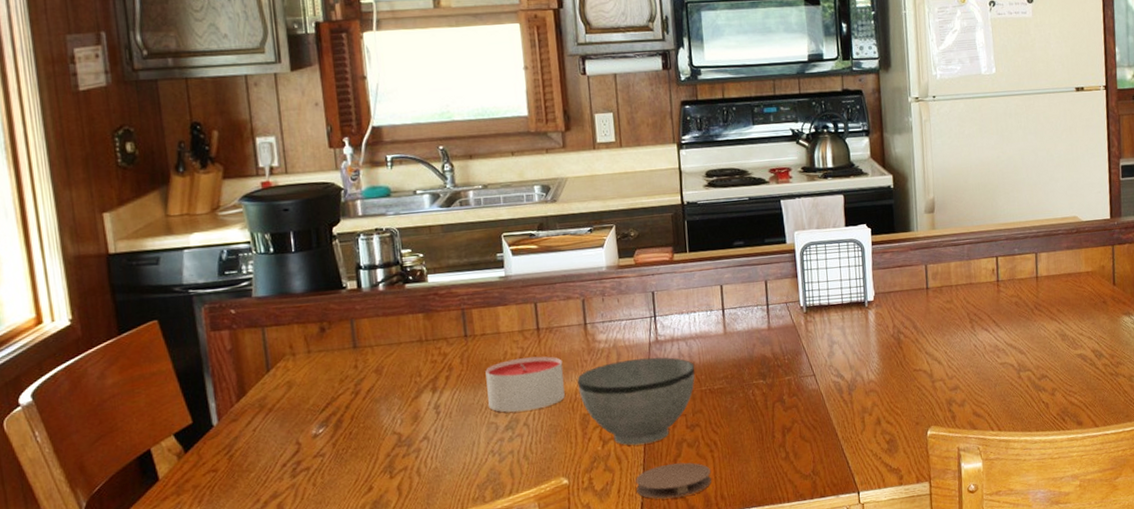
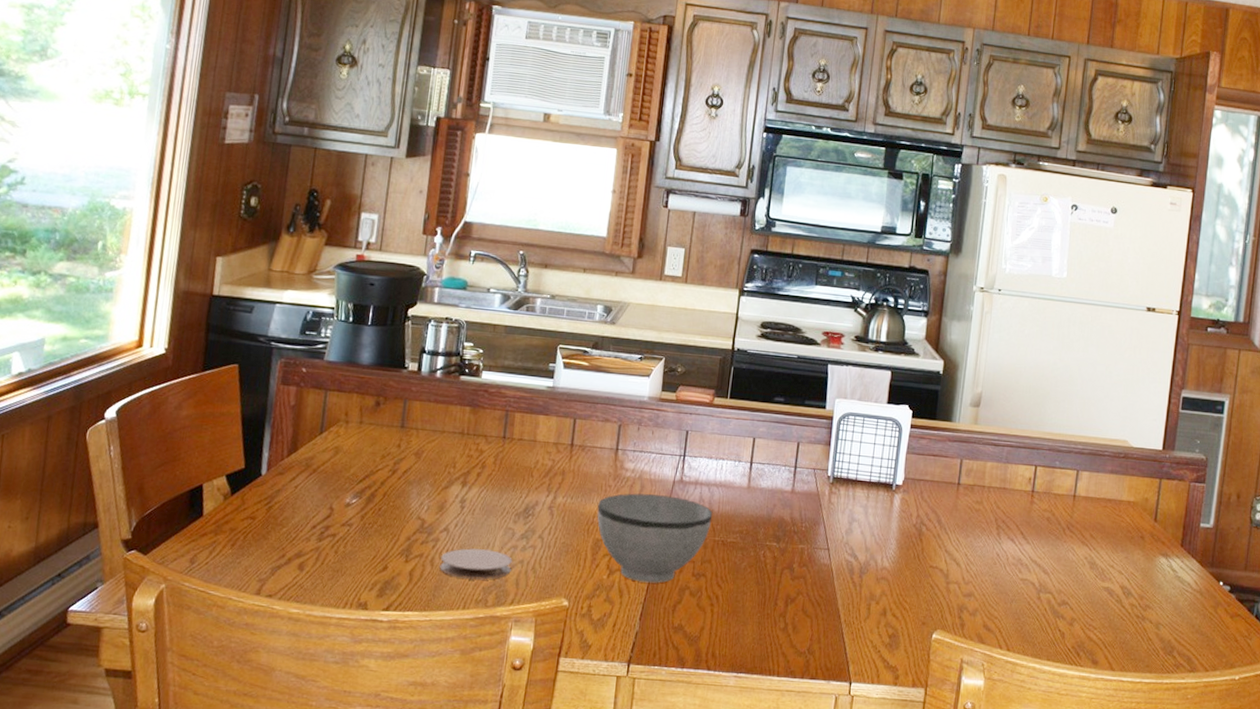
coaster: none [427,447,503,482] -> present [440,548,512,580]
candle: present [485,356,565,413] -> none [510,469,588,525]
coaster: present [635,462,711,499] -> none [631,608,707,646]

